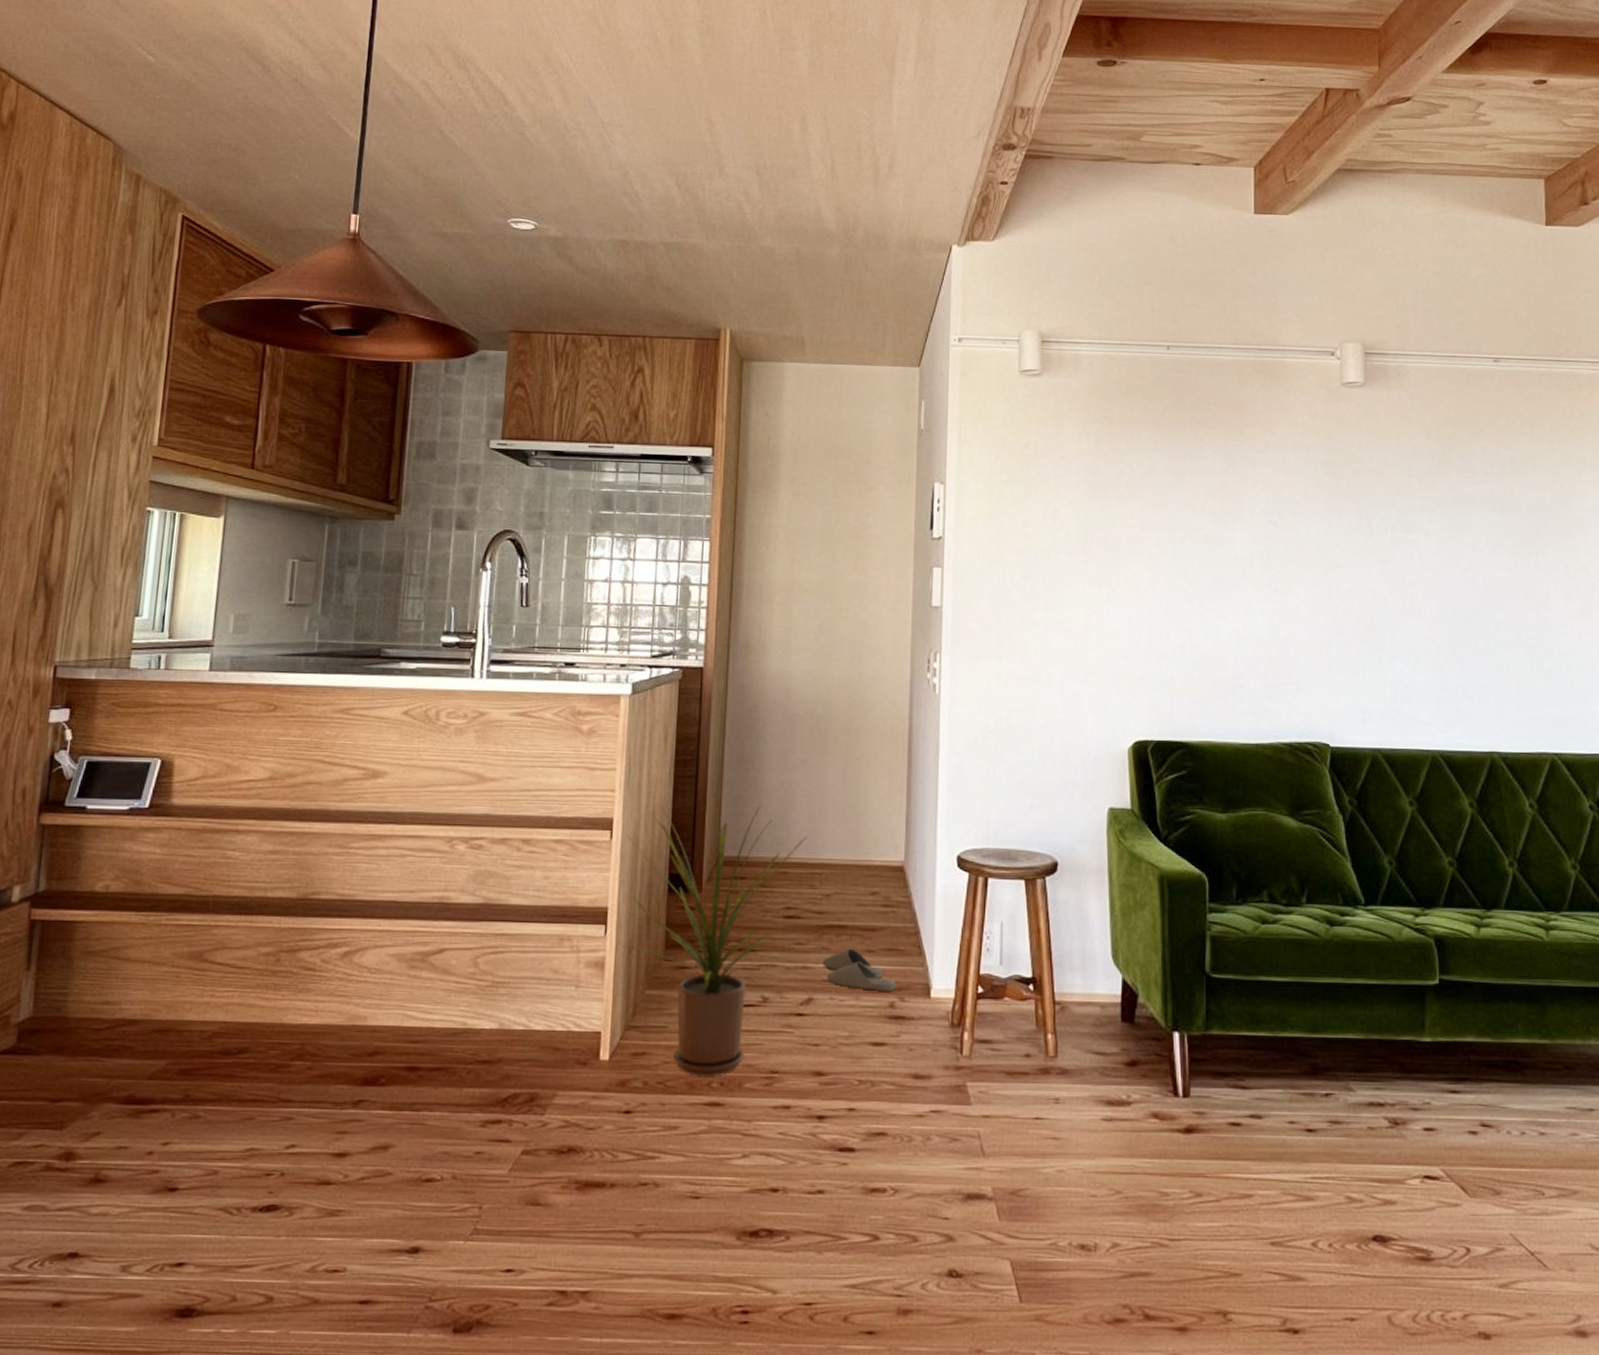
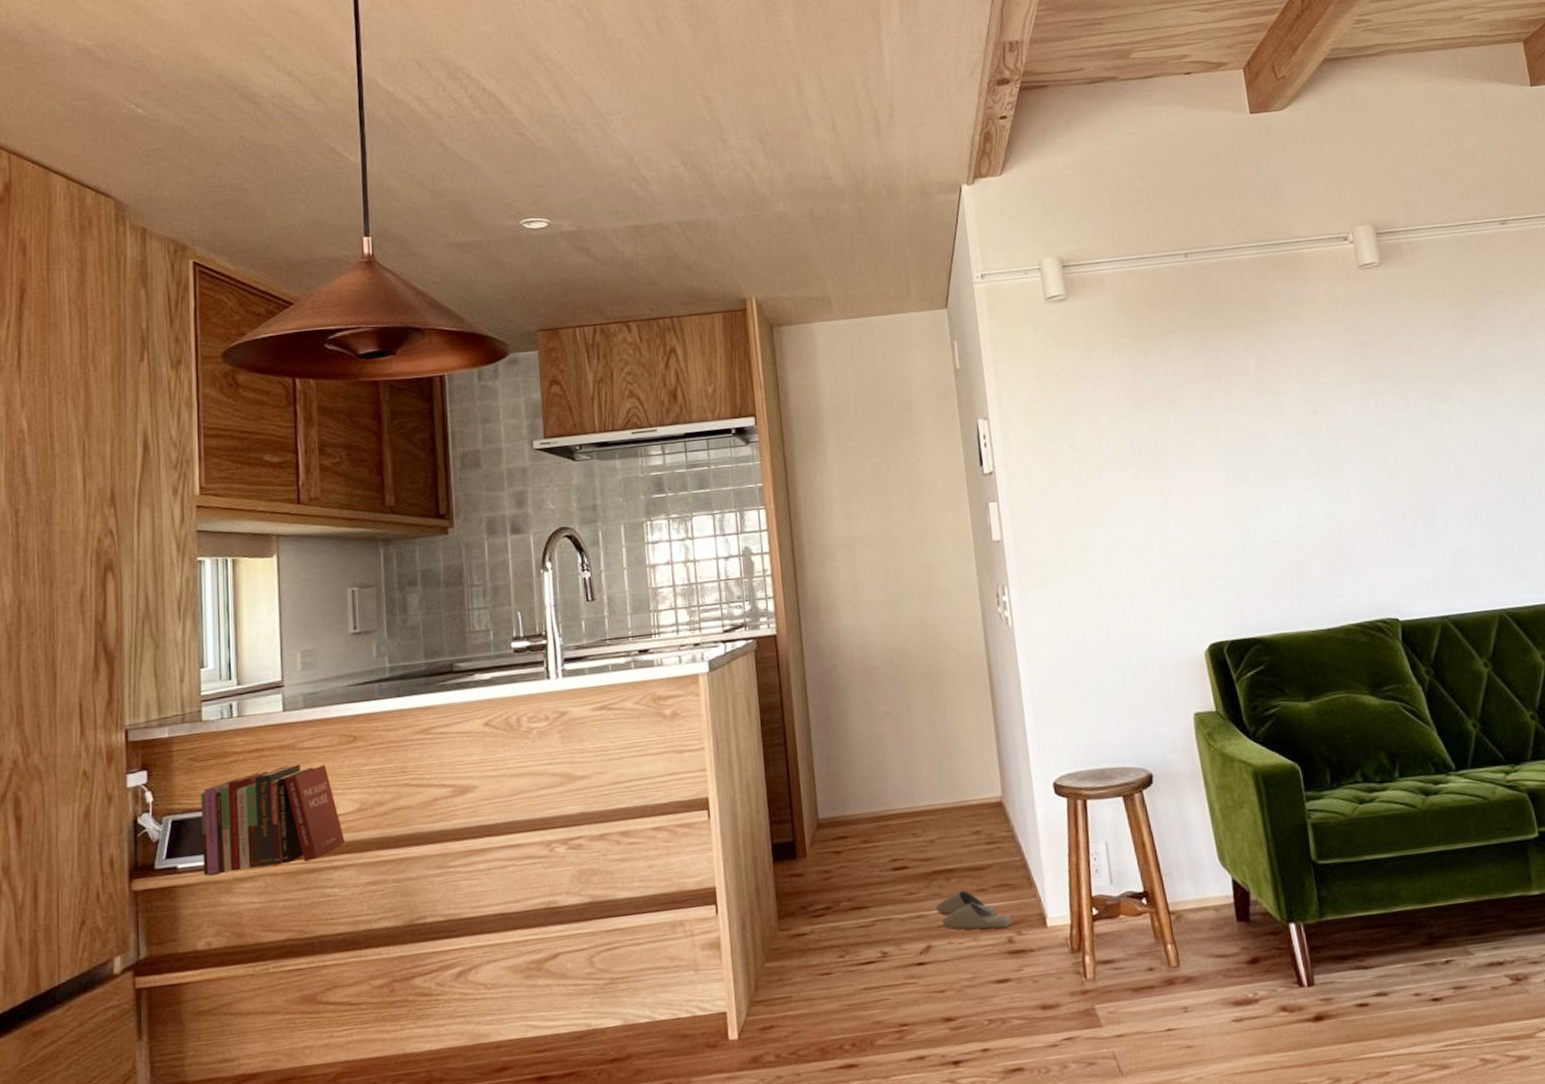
books: none [111,724,252,821] -> present [201,764,345,875]
house plant: present [622,805,808,1076] -> none [725,763,913,1041]

